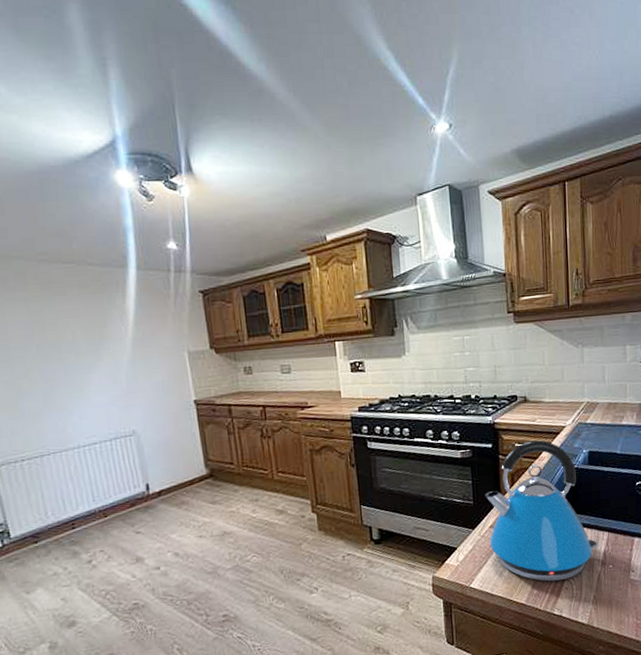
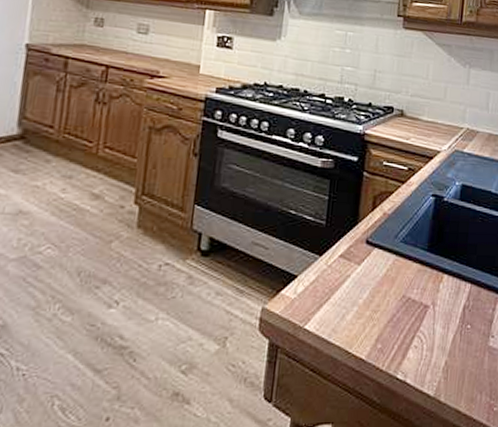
kettle: present [485,440,598,582] -> none [336,161,459,335]

